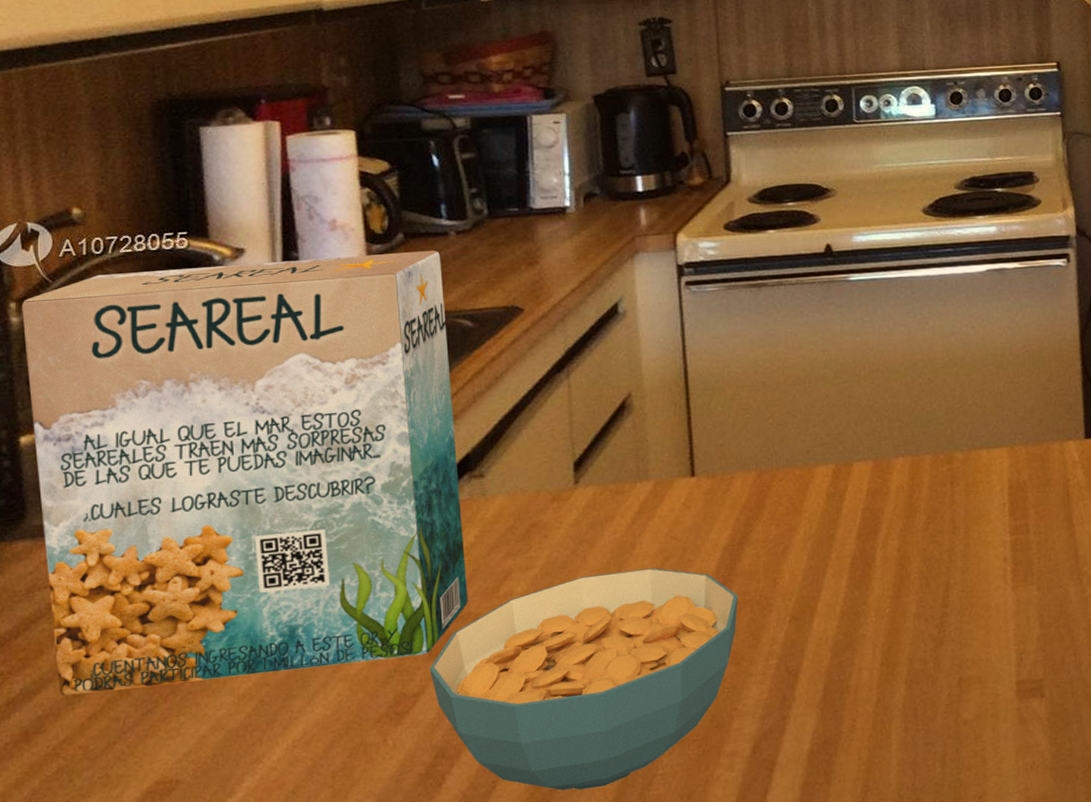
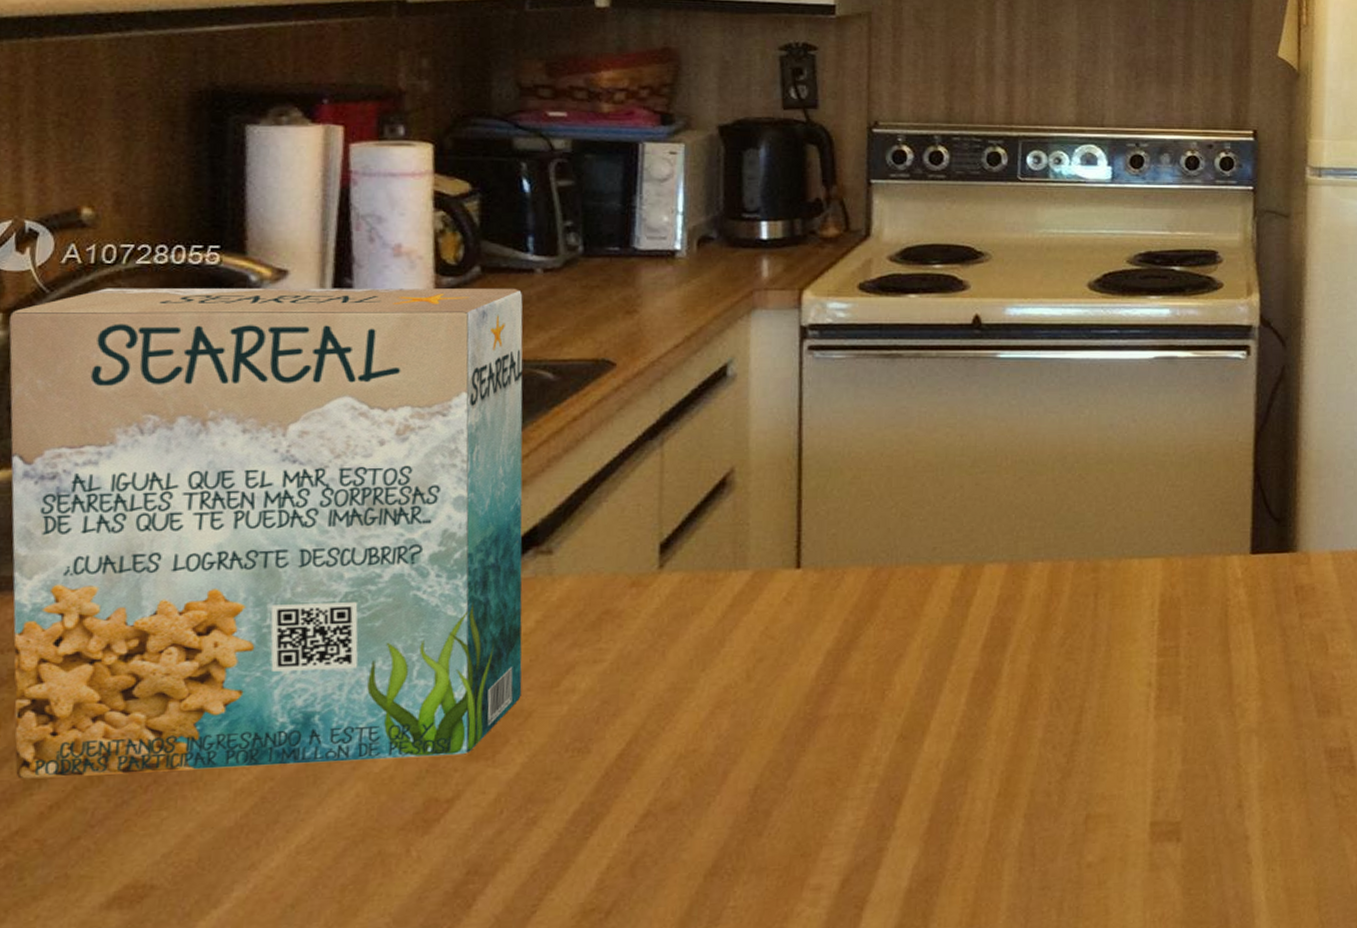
cereal bowl: present [429,568,739,790] -> none [468,670,840,920]

